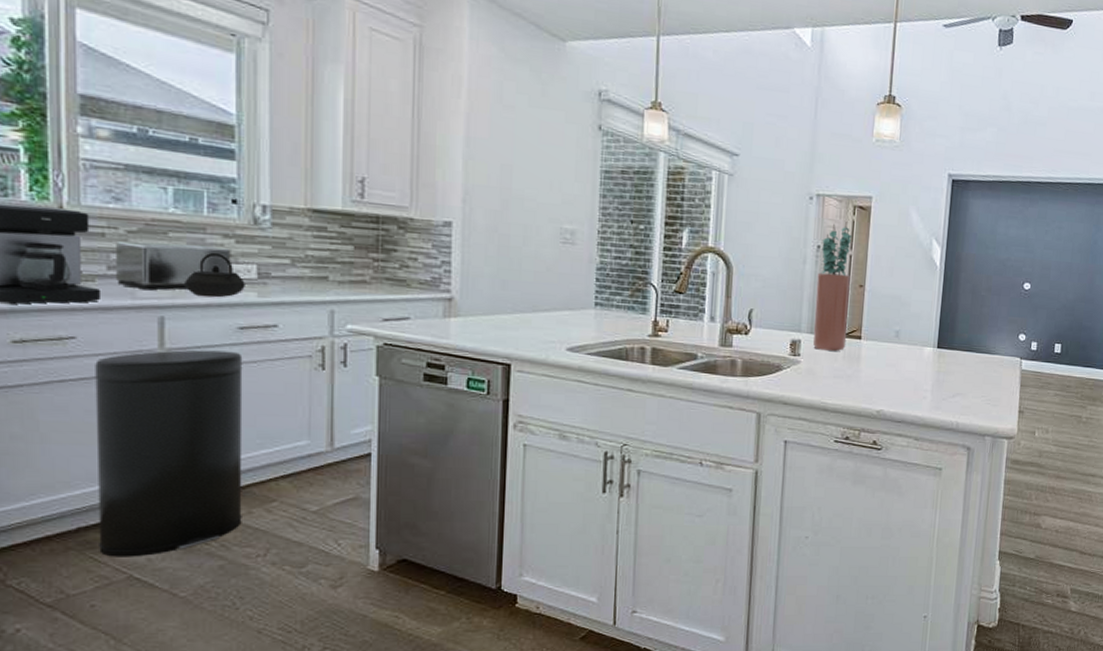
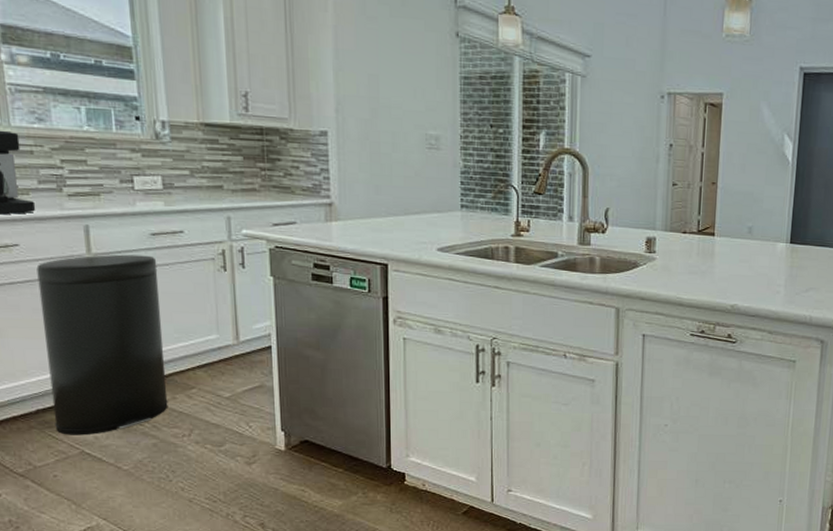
toaster: present [116,241,231,291] -> none [43,158,140,202]
kettle: present [185,252,245,298] -> none [102,165,153,207]
vase: present [813,222,852,351] -> none [667,119,704,248]

